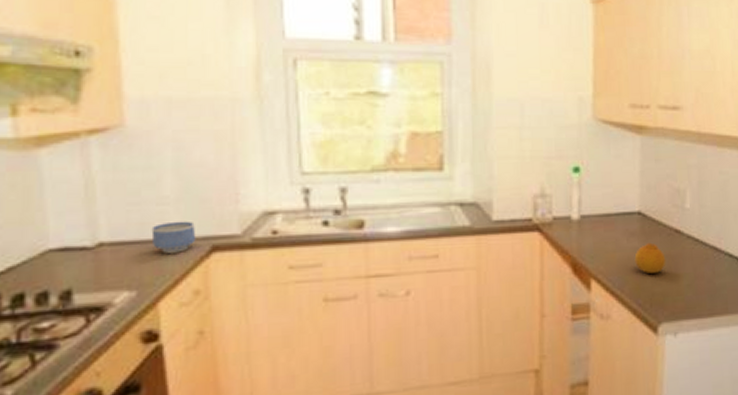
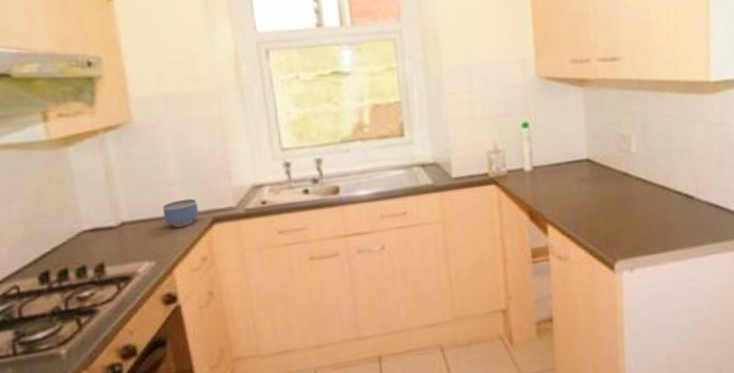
fruit: present [634,242,666,273] -> none [586,186,617,216]

